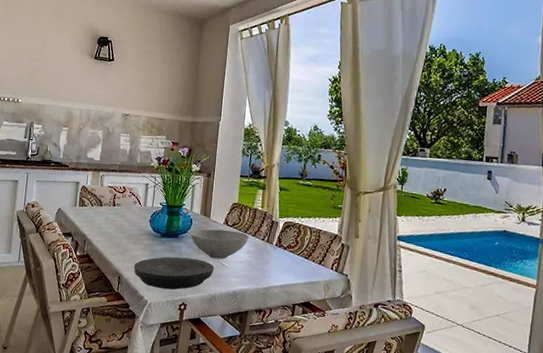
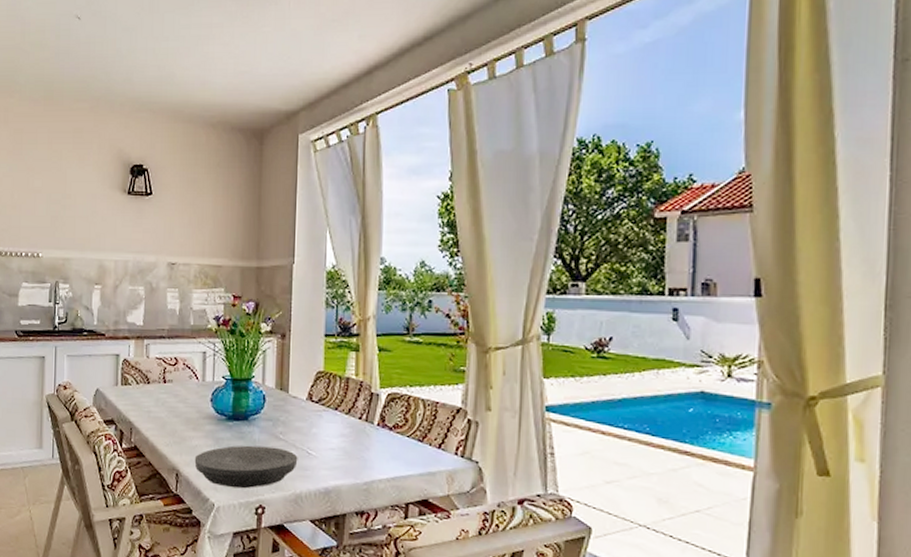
bowl: present [190,229,249,260] -> none [264,407,341,447]

